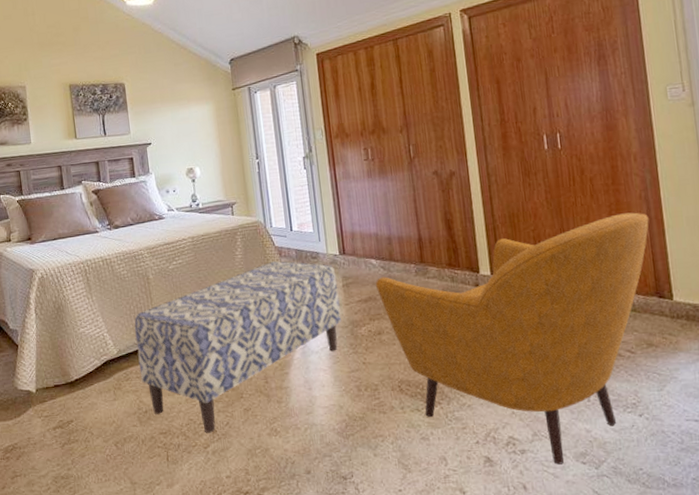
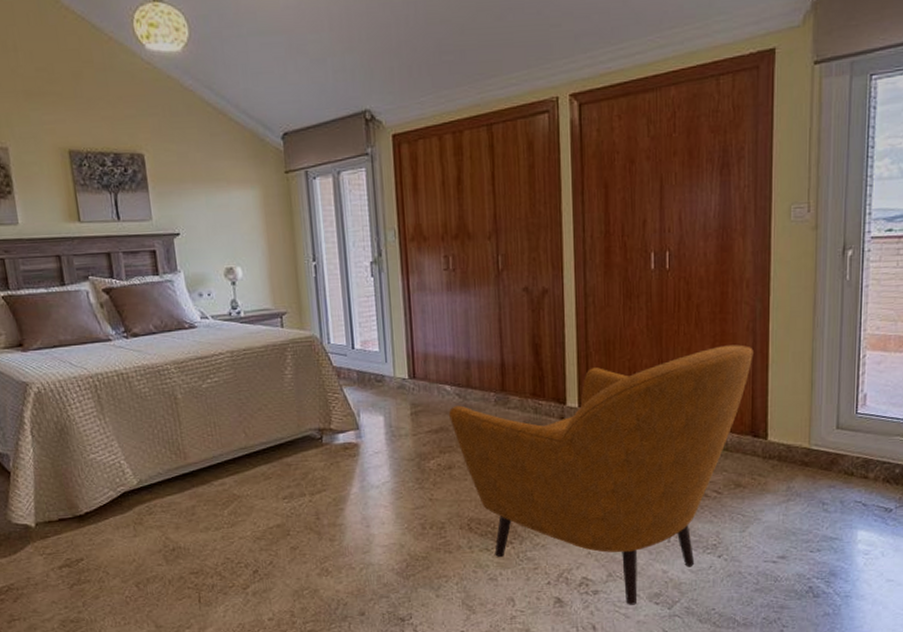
bench: present [134,260,342,433] -> none [158,382,408,573]

